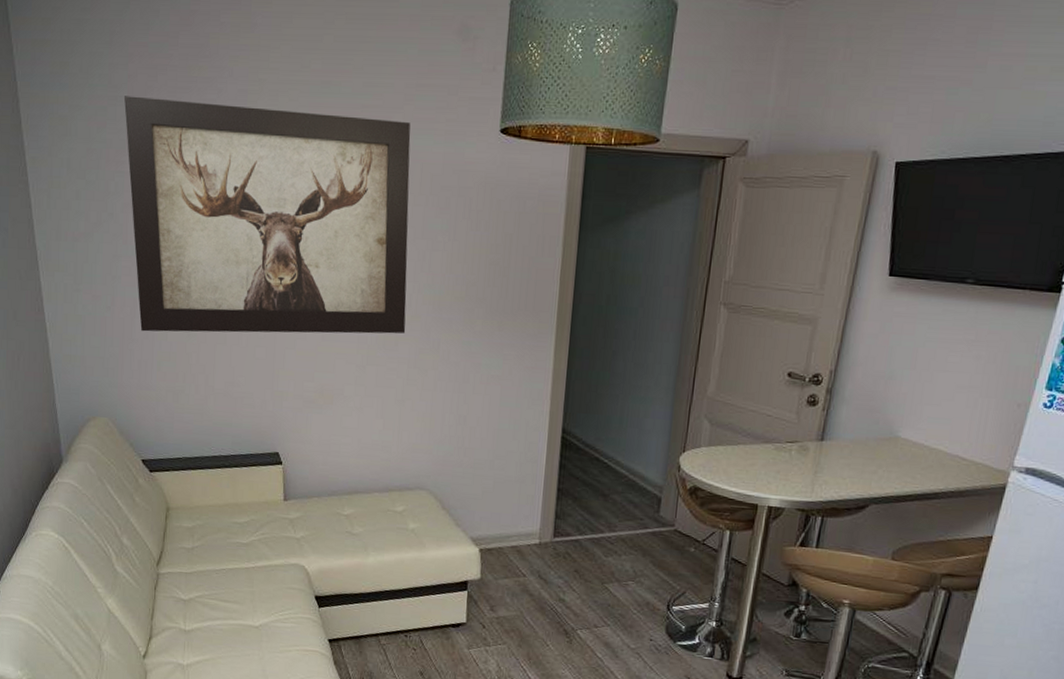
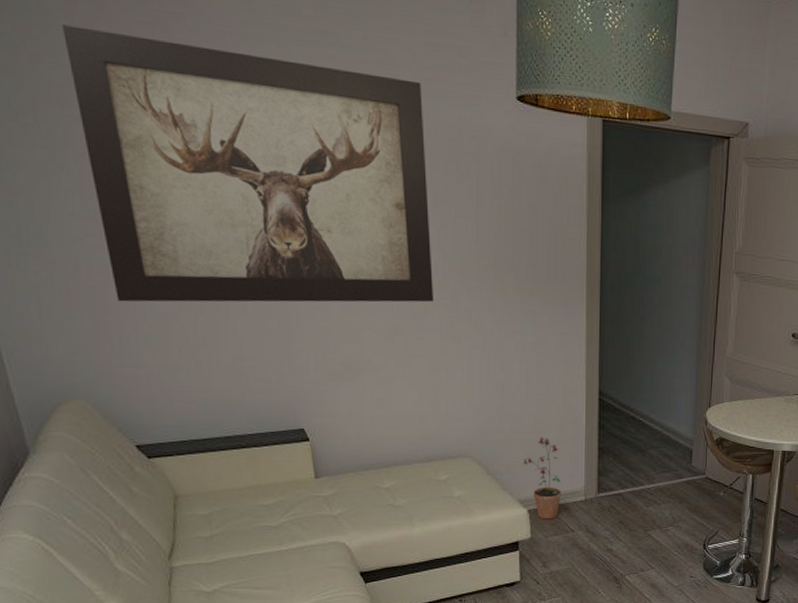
potted plant: none [478,473,517,561] -> present [523,437,561,520]

